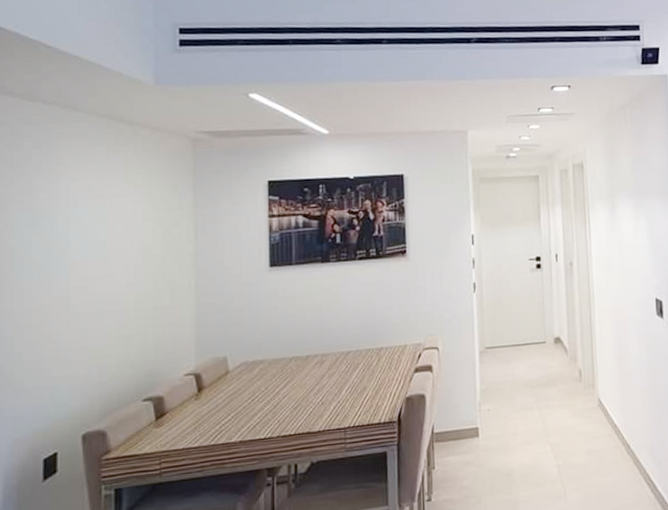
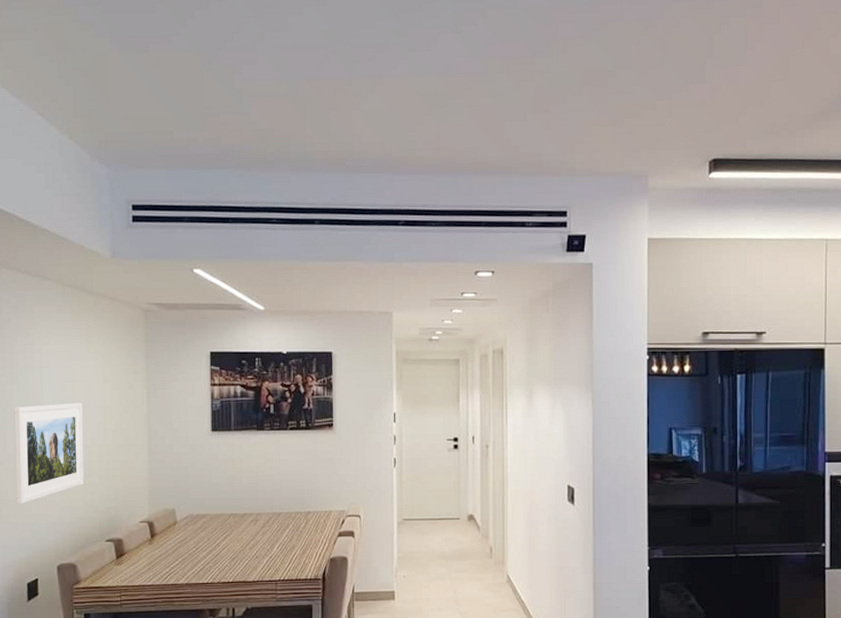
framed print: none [31,244,118,367] -> present [14,402,85,504]

